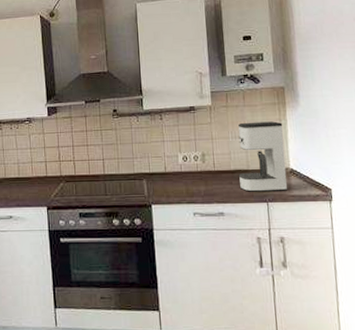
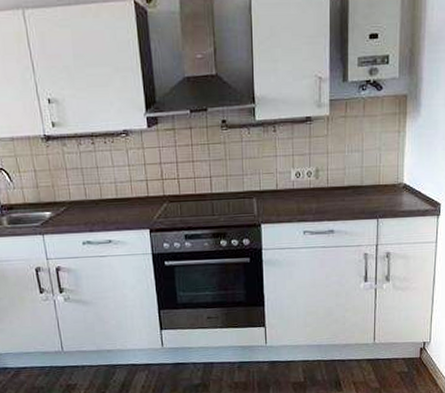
coffee maker: present [238,121,288,192] -> none [351,133,401,209]

